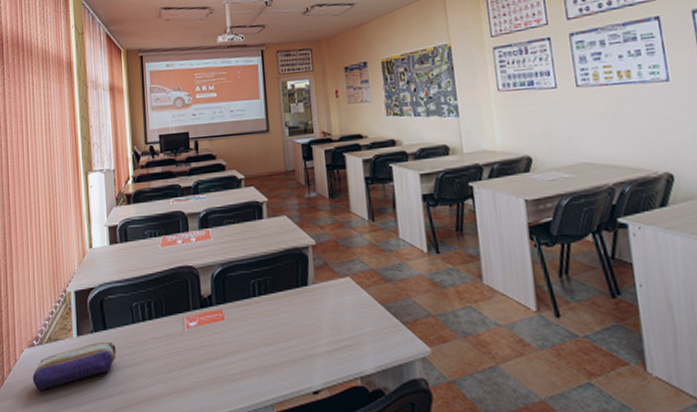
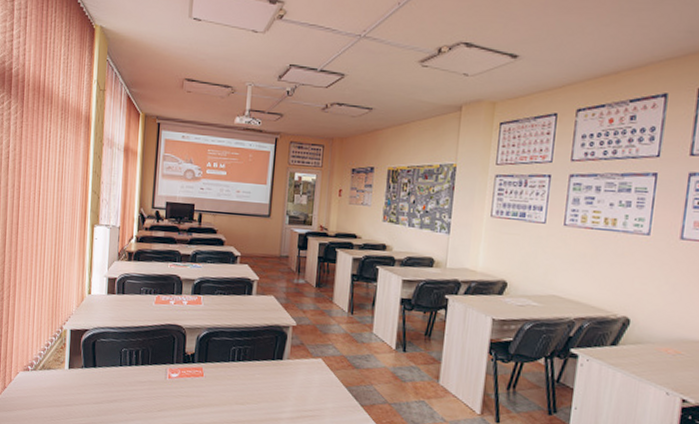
pencil case: present [32,341,117,391] -> none [24,377,103,410]

